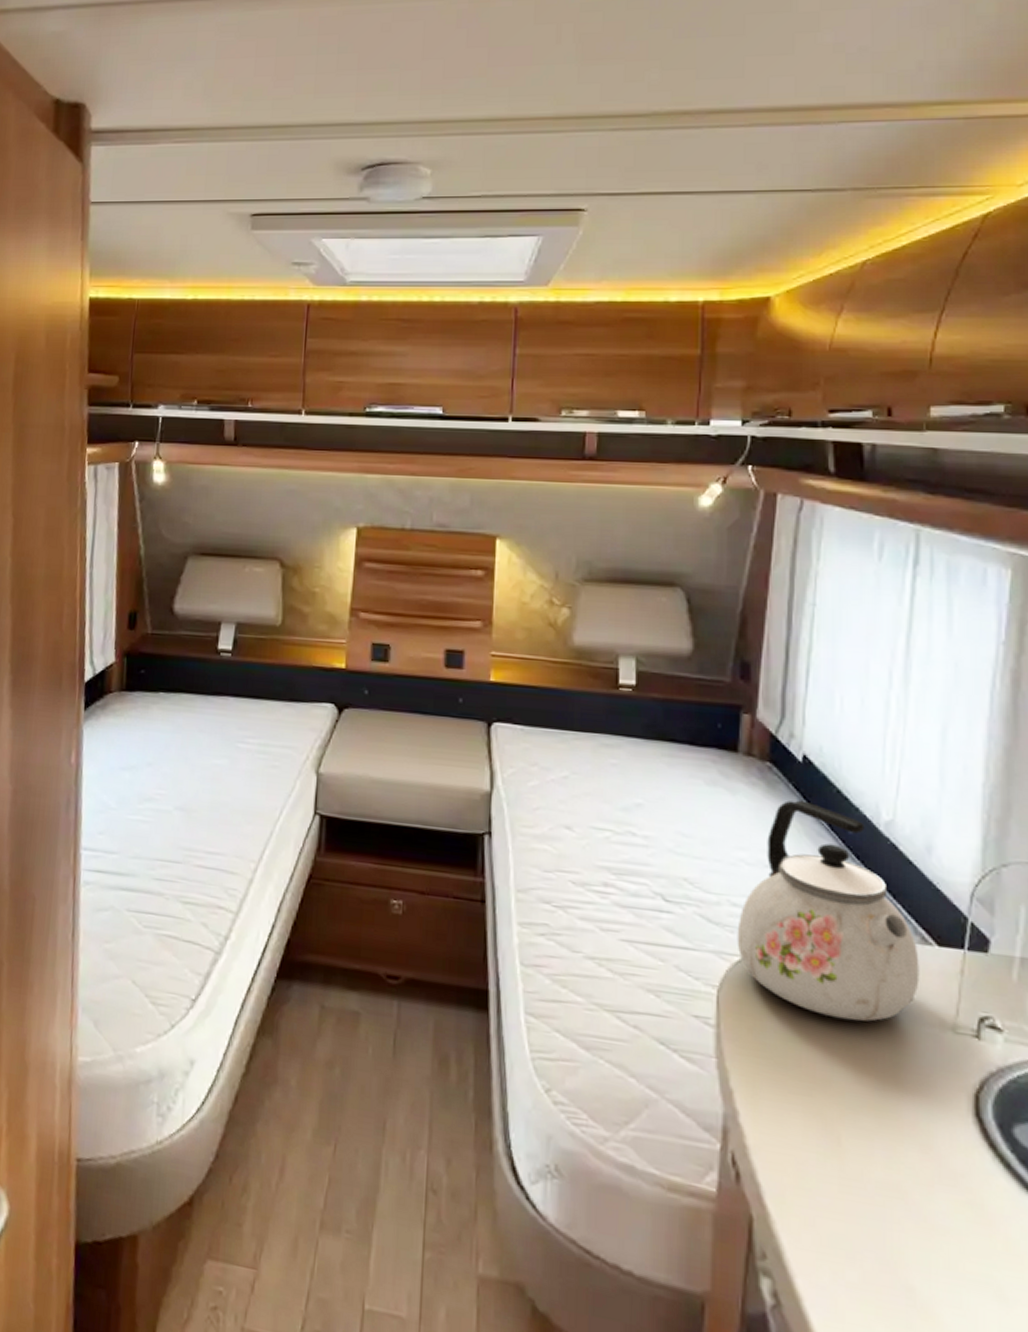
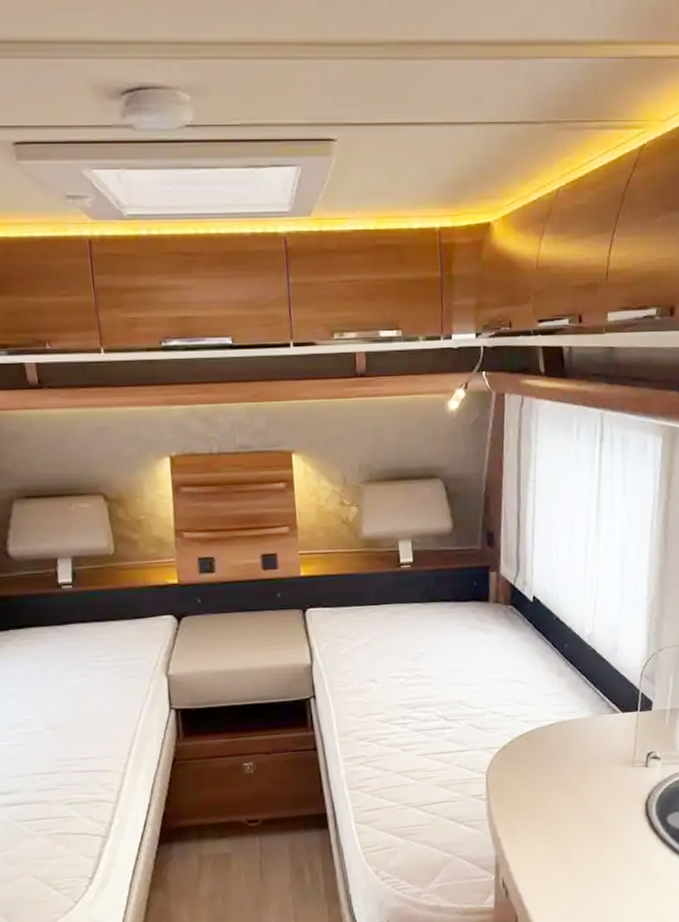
kettle: present [737,800,920,1022] -> none [496,629,612,775]

